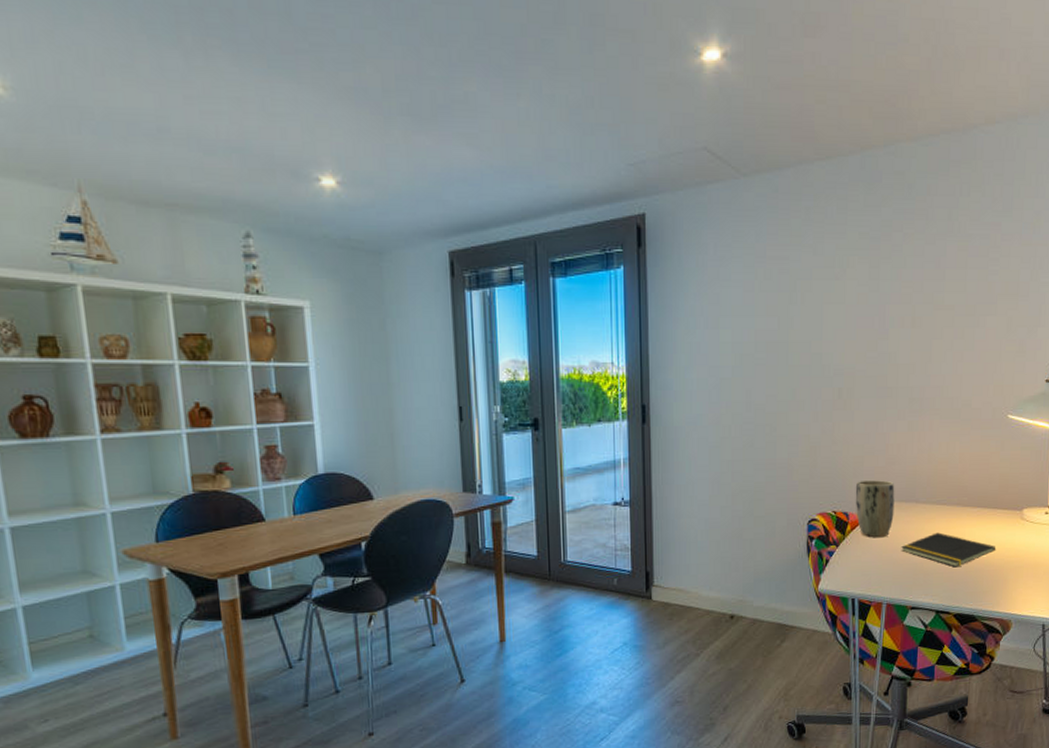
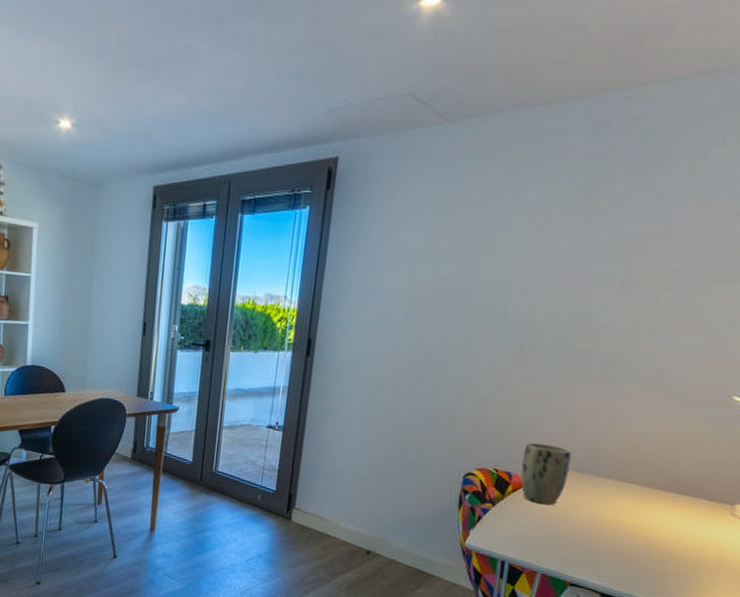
notepad: present [901,532,996,568] -> none [569,511,692,553]

